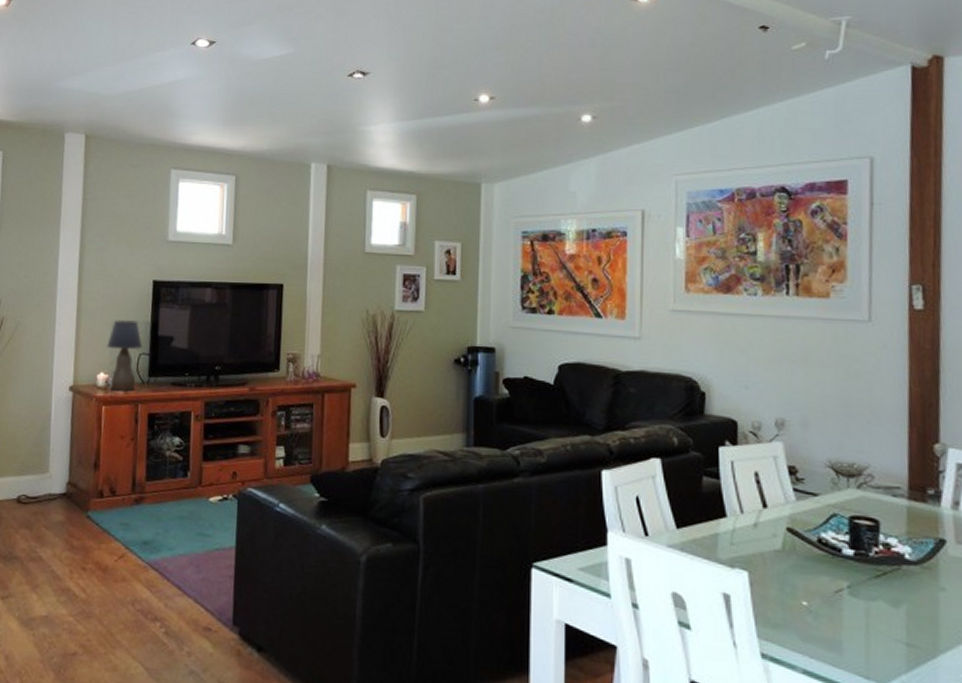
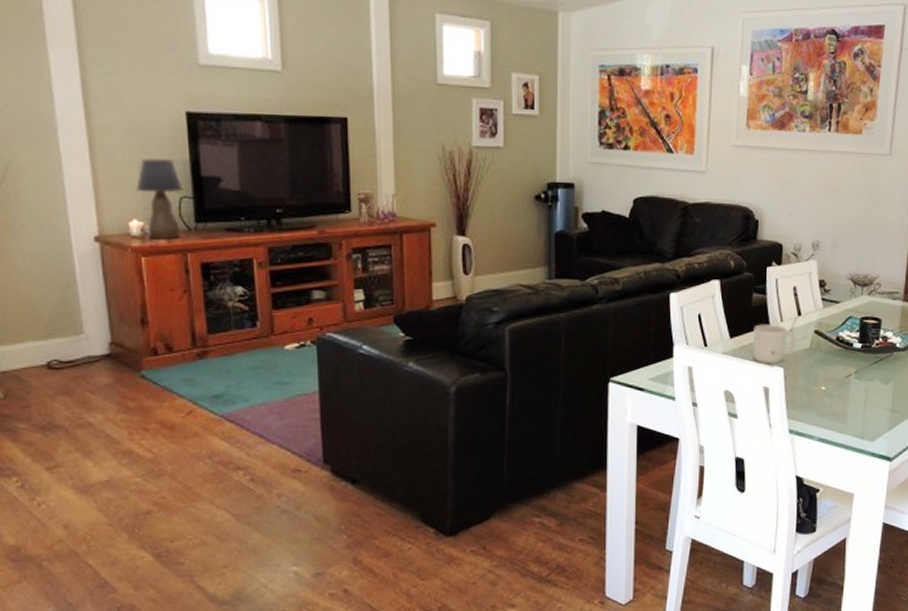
mug: none [706,514,764,566] -> present [753,324,797,364]

